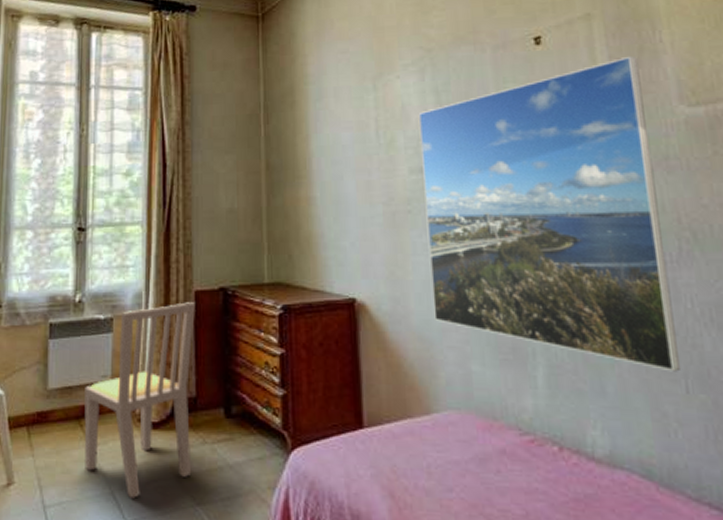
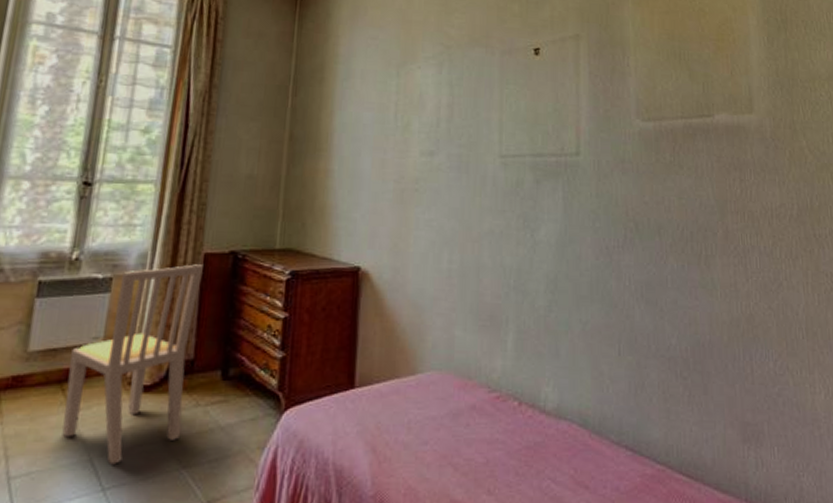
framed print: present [418,55,681,372] -> none [428,74,617,338]

